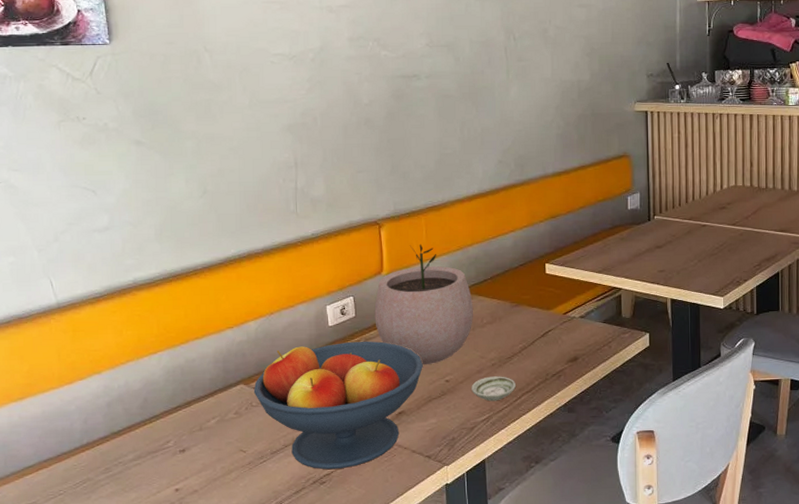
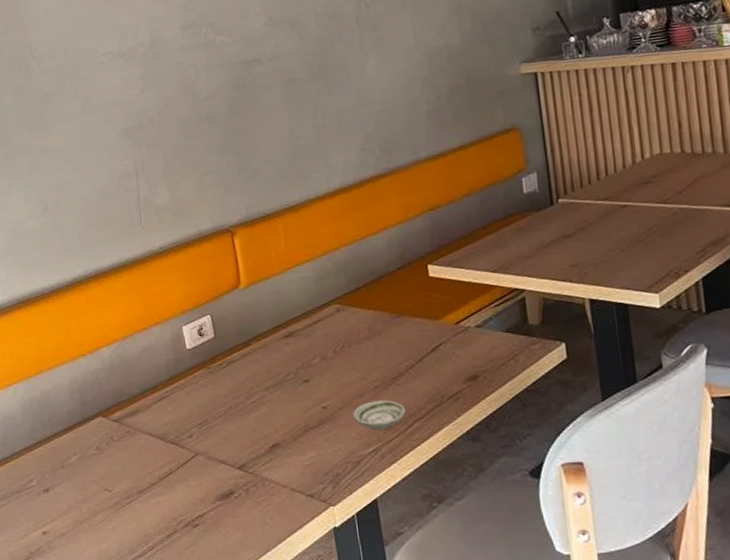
fruit bowl: present [253,341,423,470] -> none [113,364,295,511]
plant pot: present [374,244,473,364] -> none [234,250,348,389]

